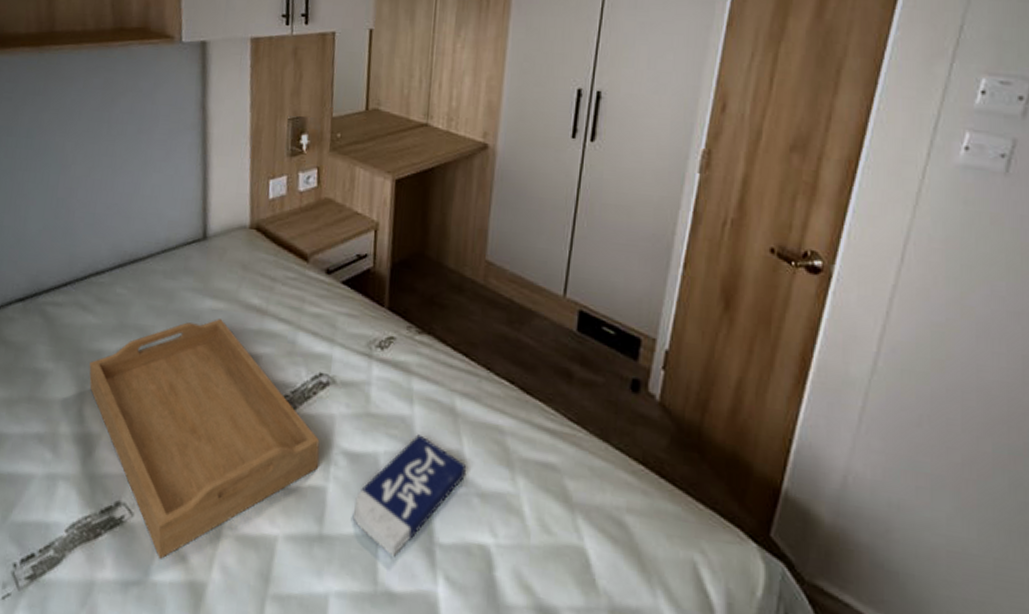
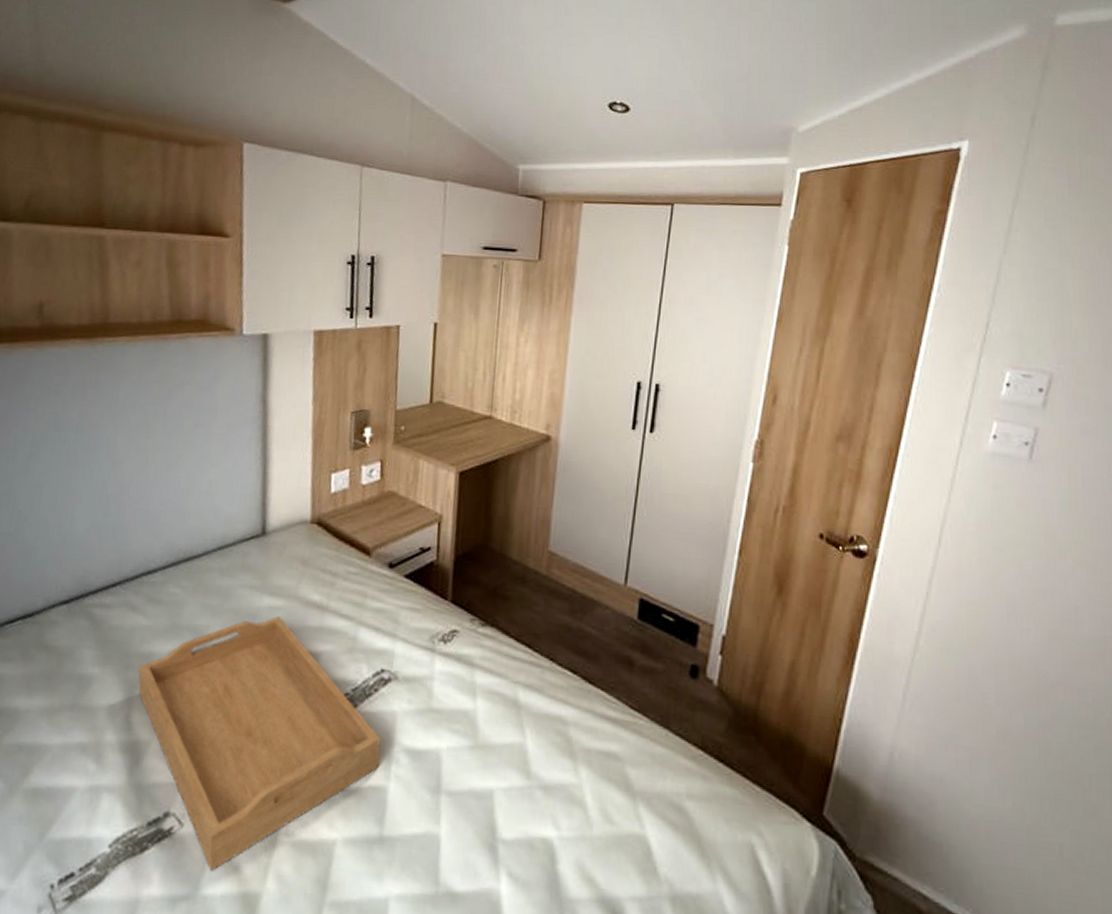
book: present [354,434,467,557] -> none [415,728,530,855]

